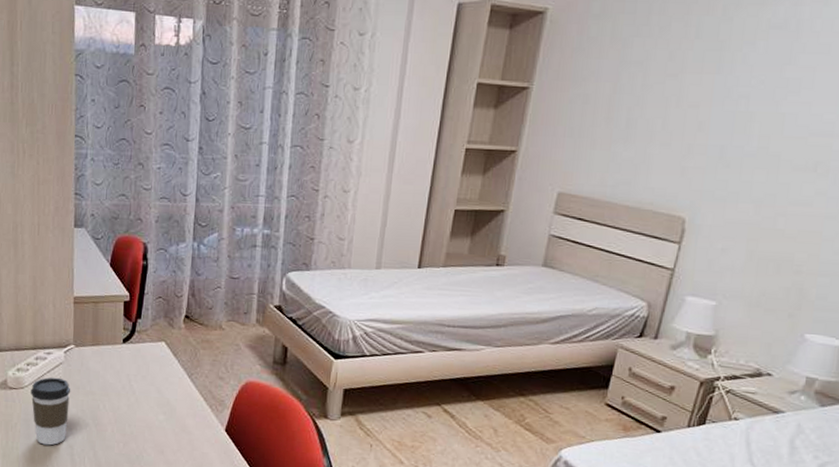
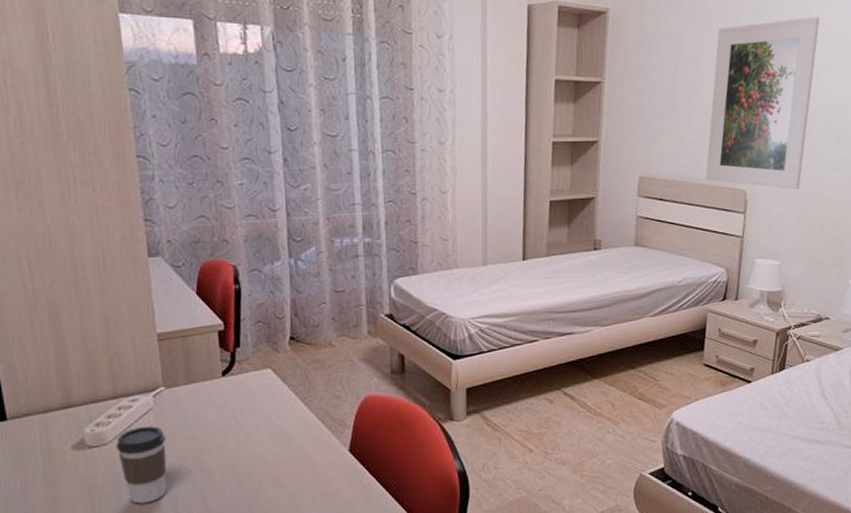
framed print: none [637,21,812,223] -> present [705,16,820,190]

